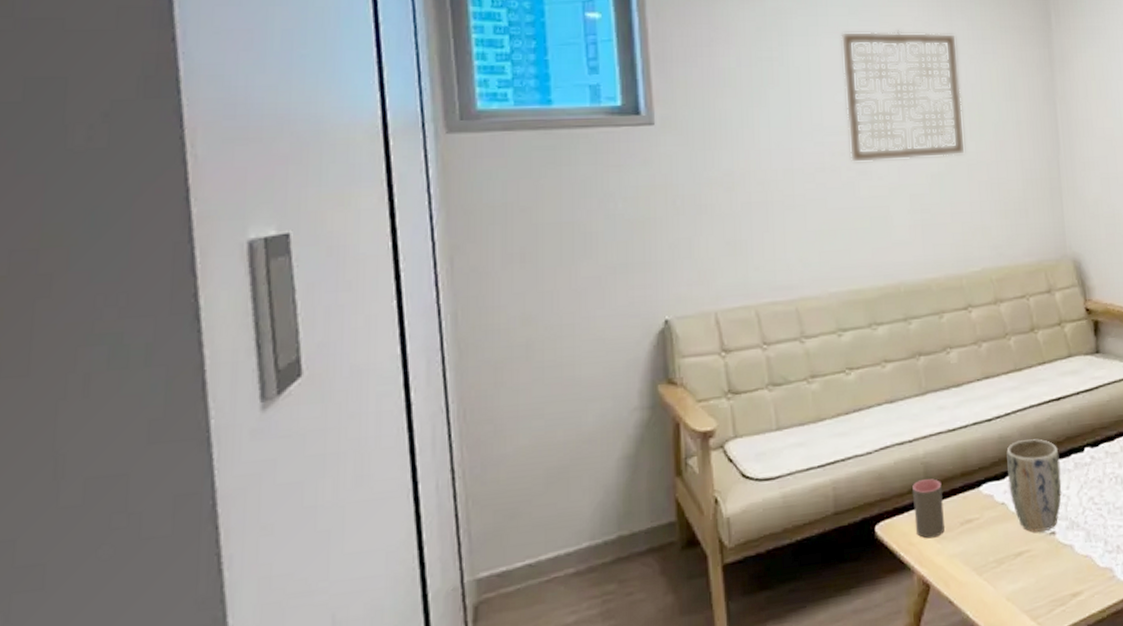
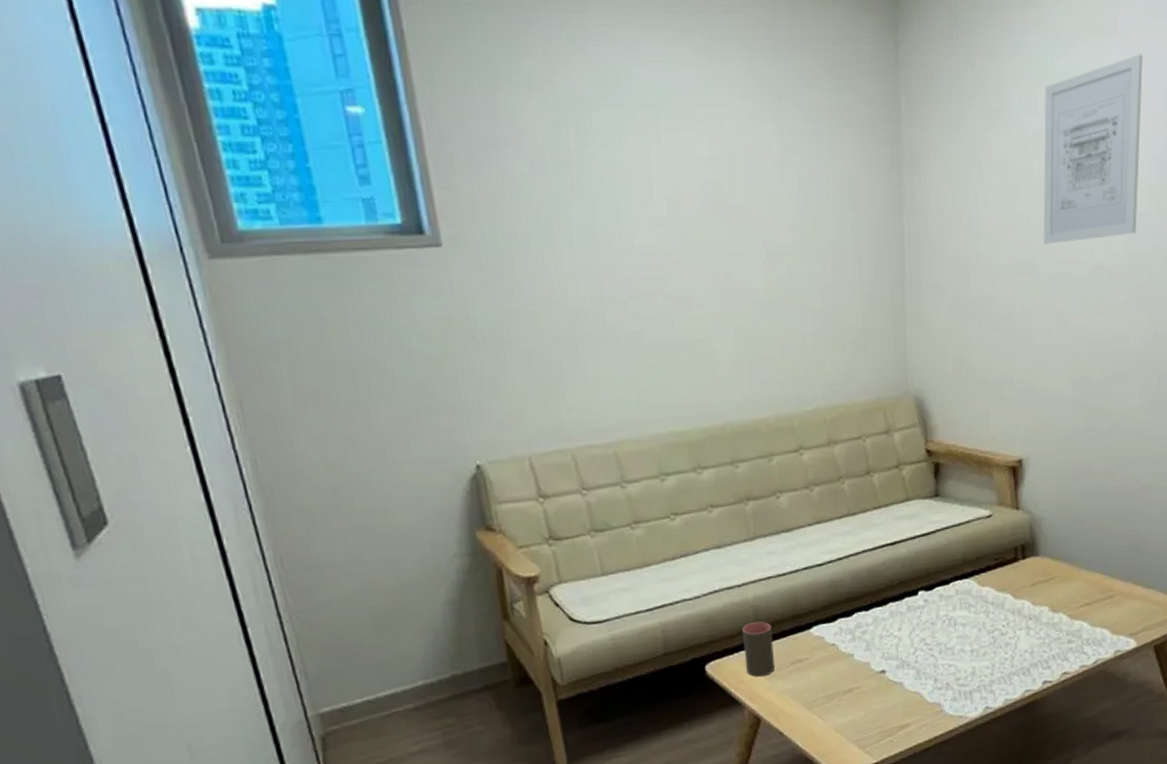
wall art: present [841,30,966,163] -> none [650,124,798,290]
plant pot: present [1006,439,1062,532] -> none [838,583,894,671]

